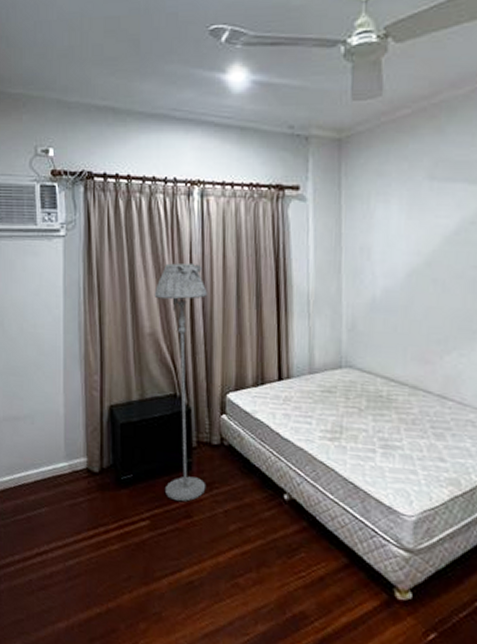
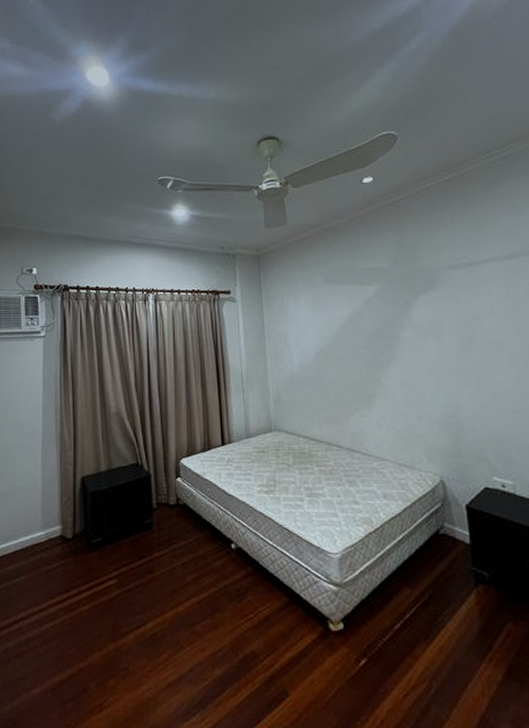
floor lamp: present [154,262,208,502] -> none [118,353,166,559]

